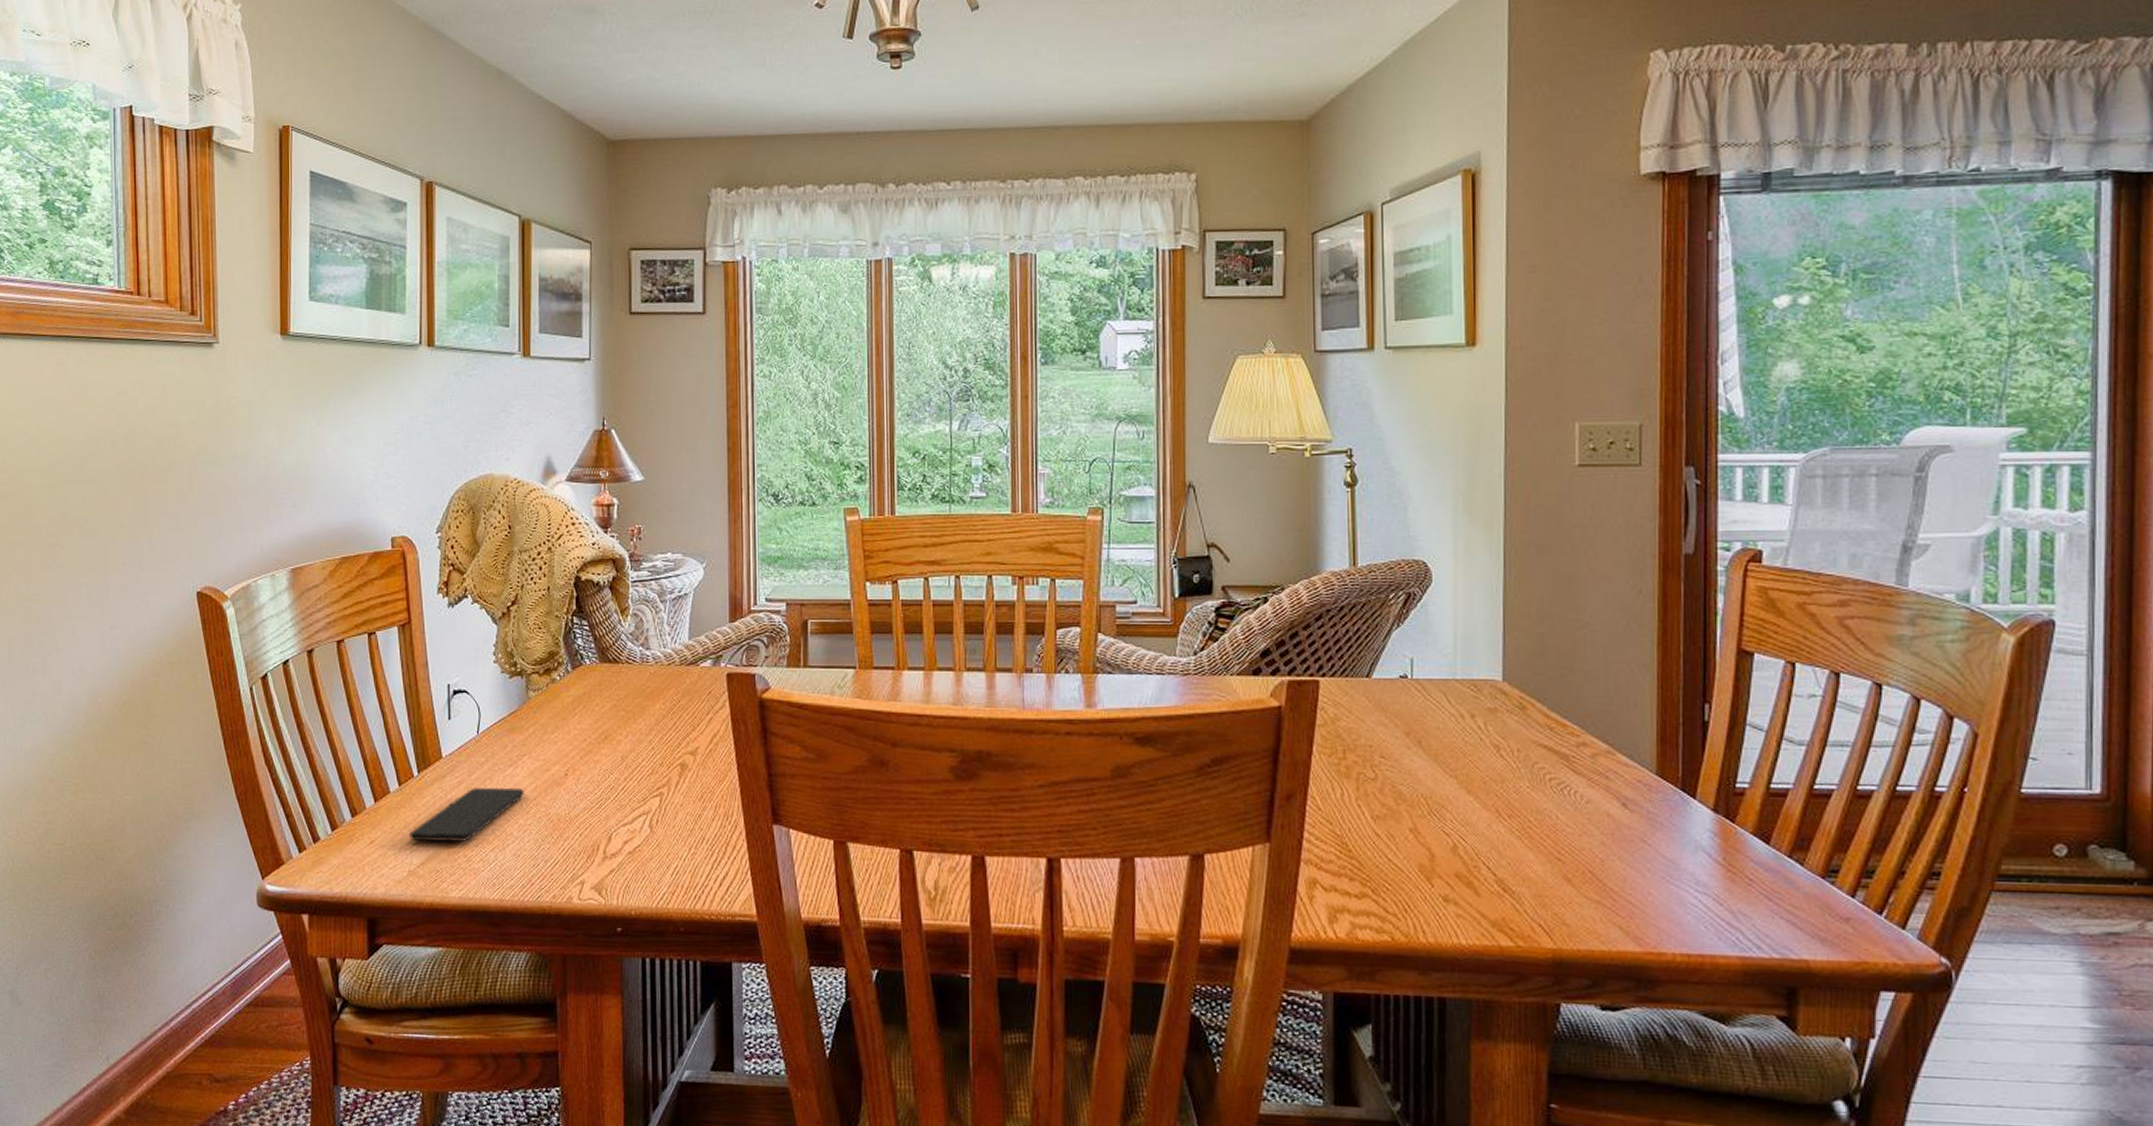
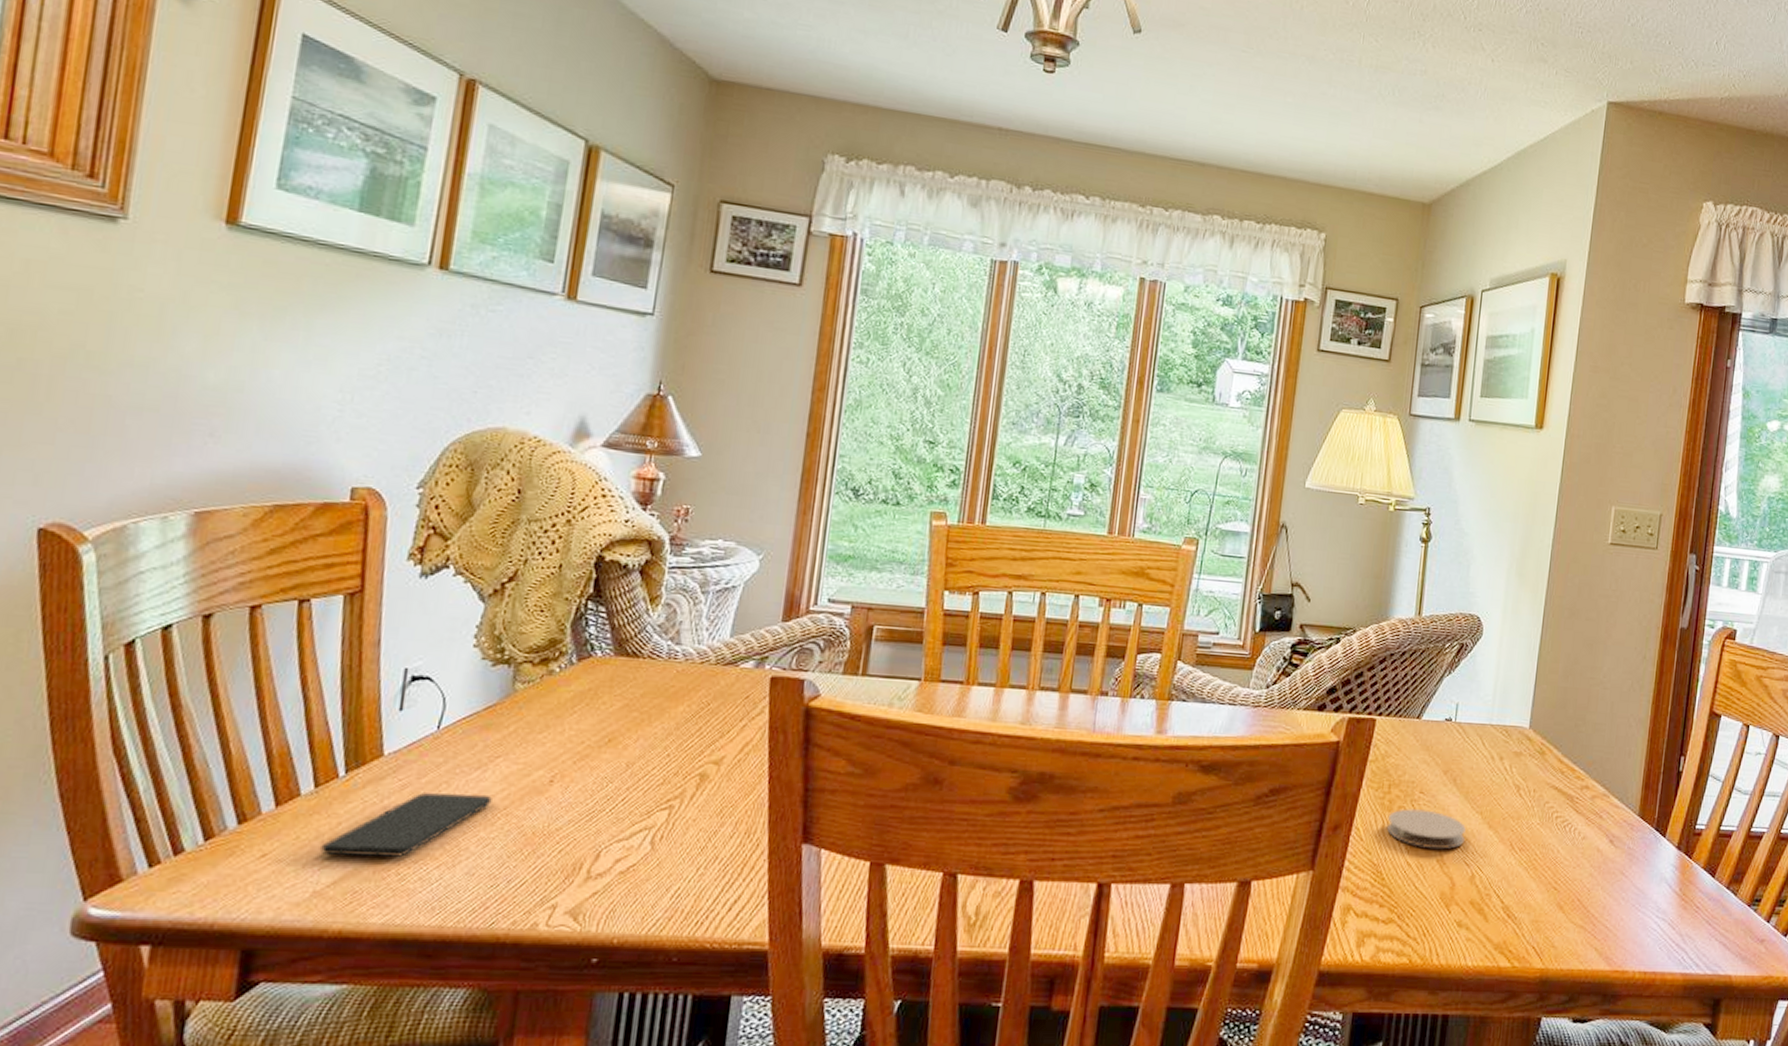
coaster: none [1346,775,1440,818] -> present [1386,809,1466,850]

